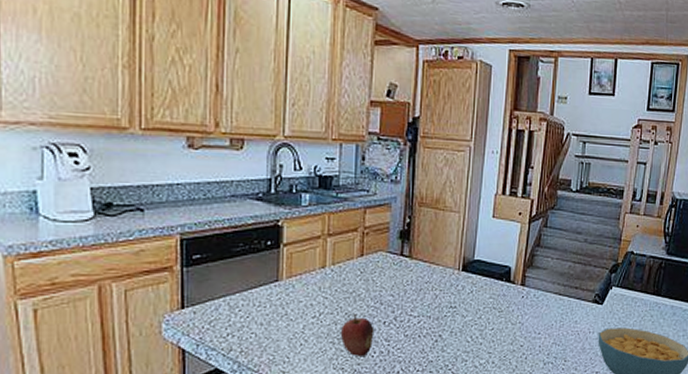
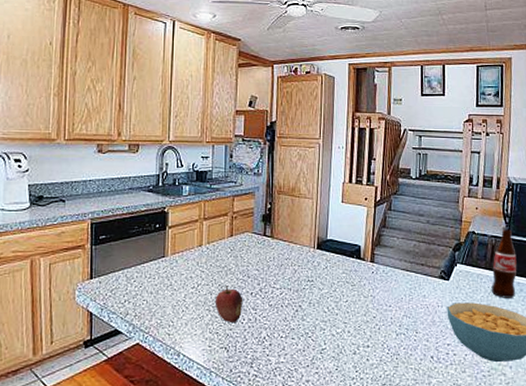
bottle: none [644,249,673,323] -> present [491,229,517,298]

